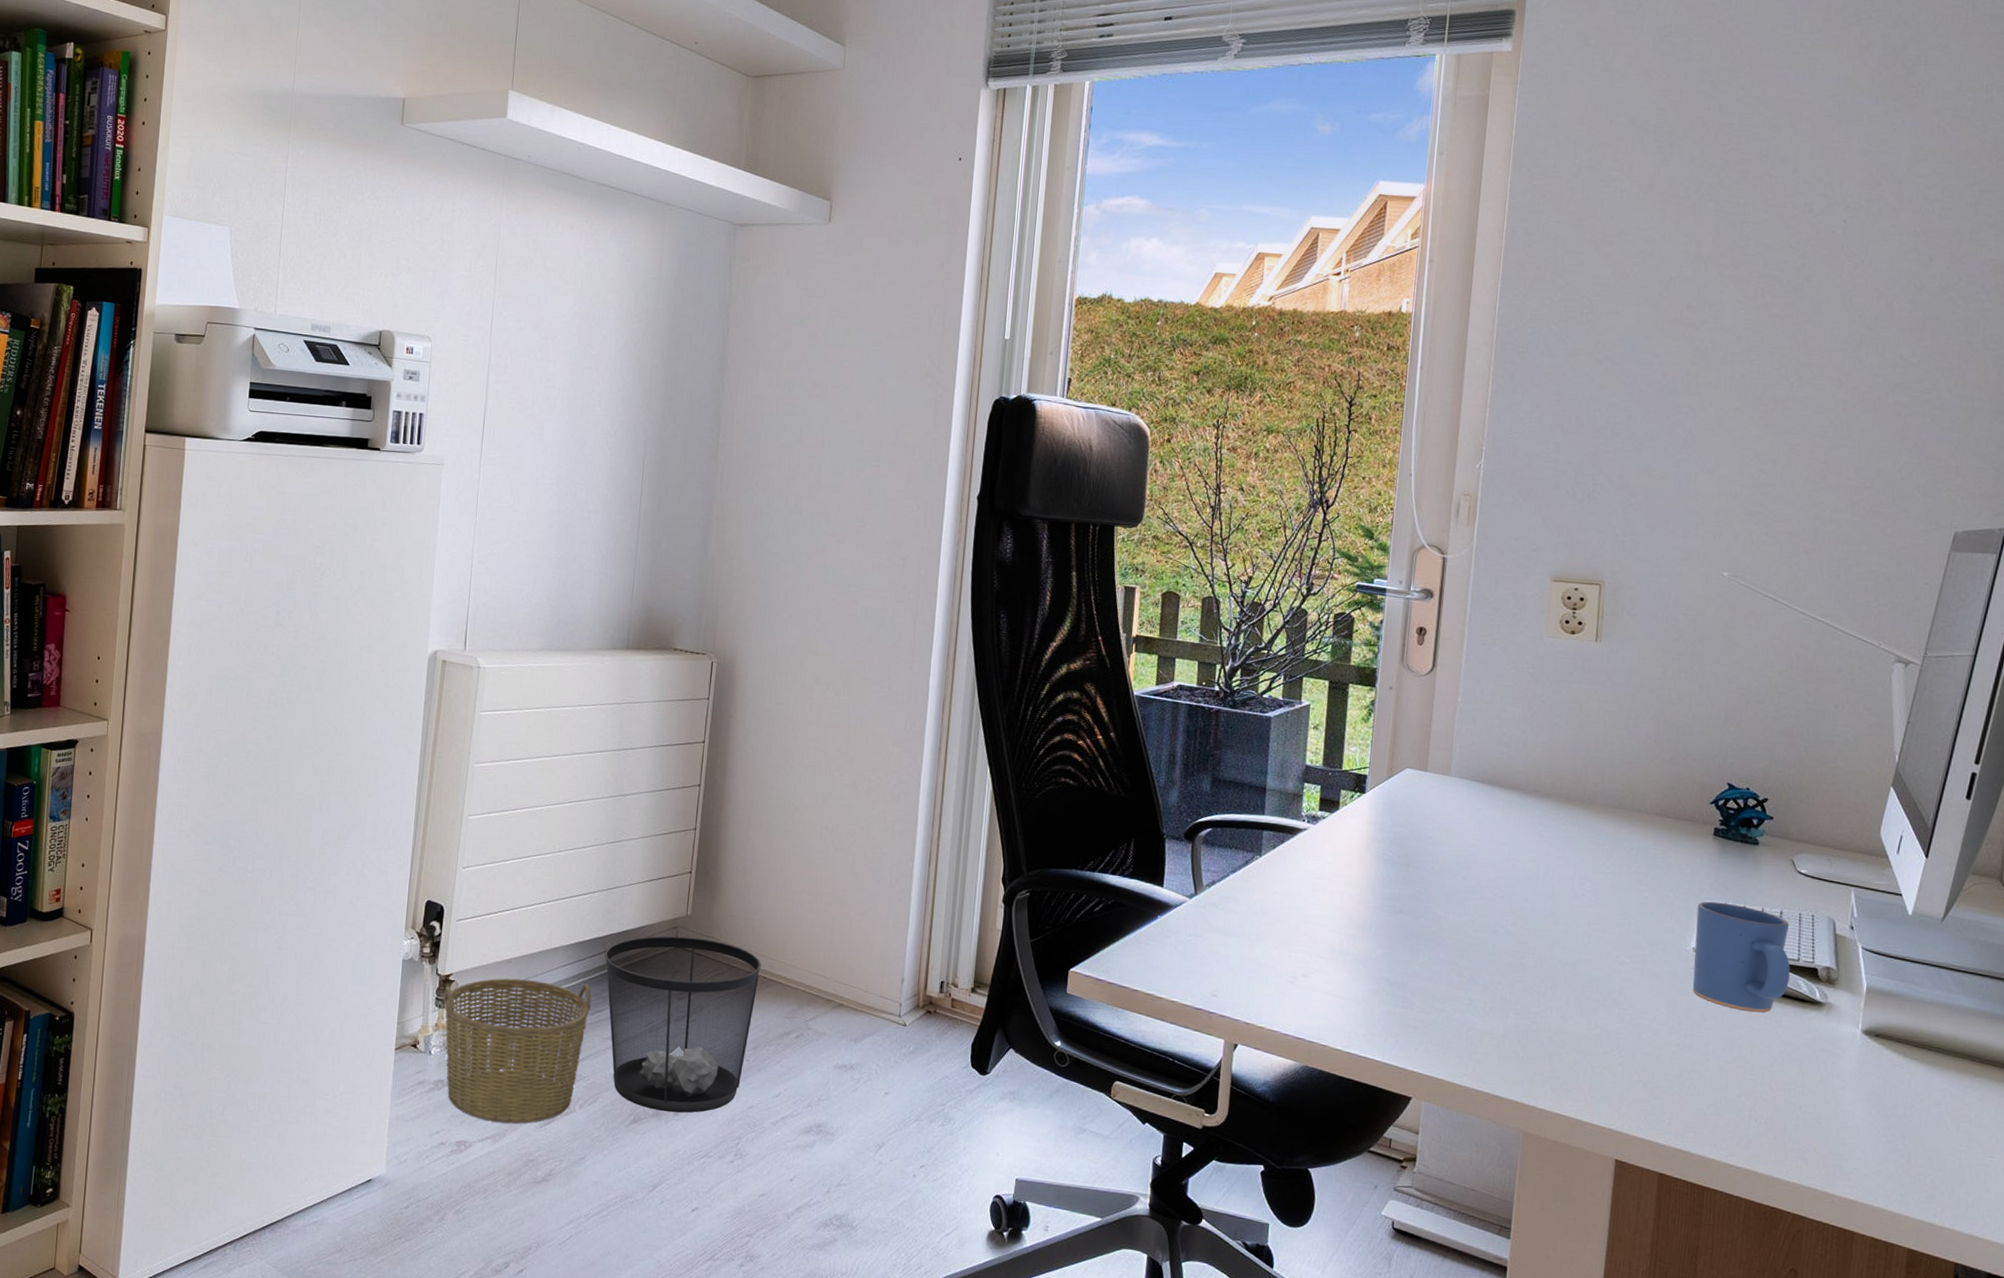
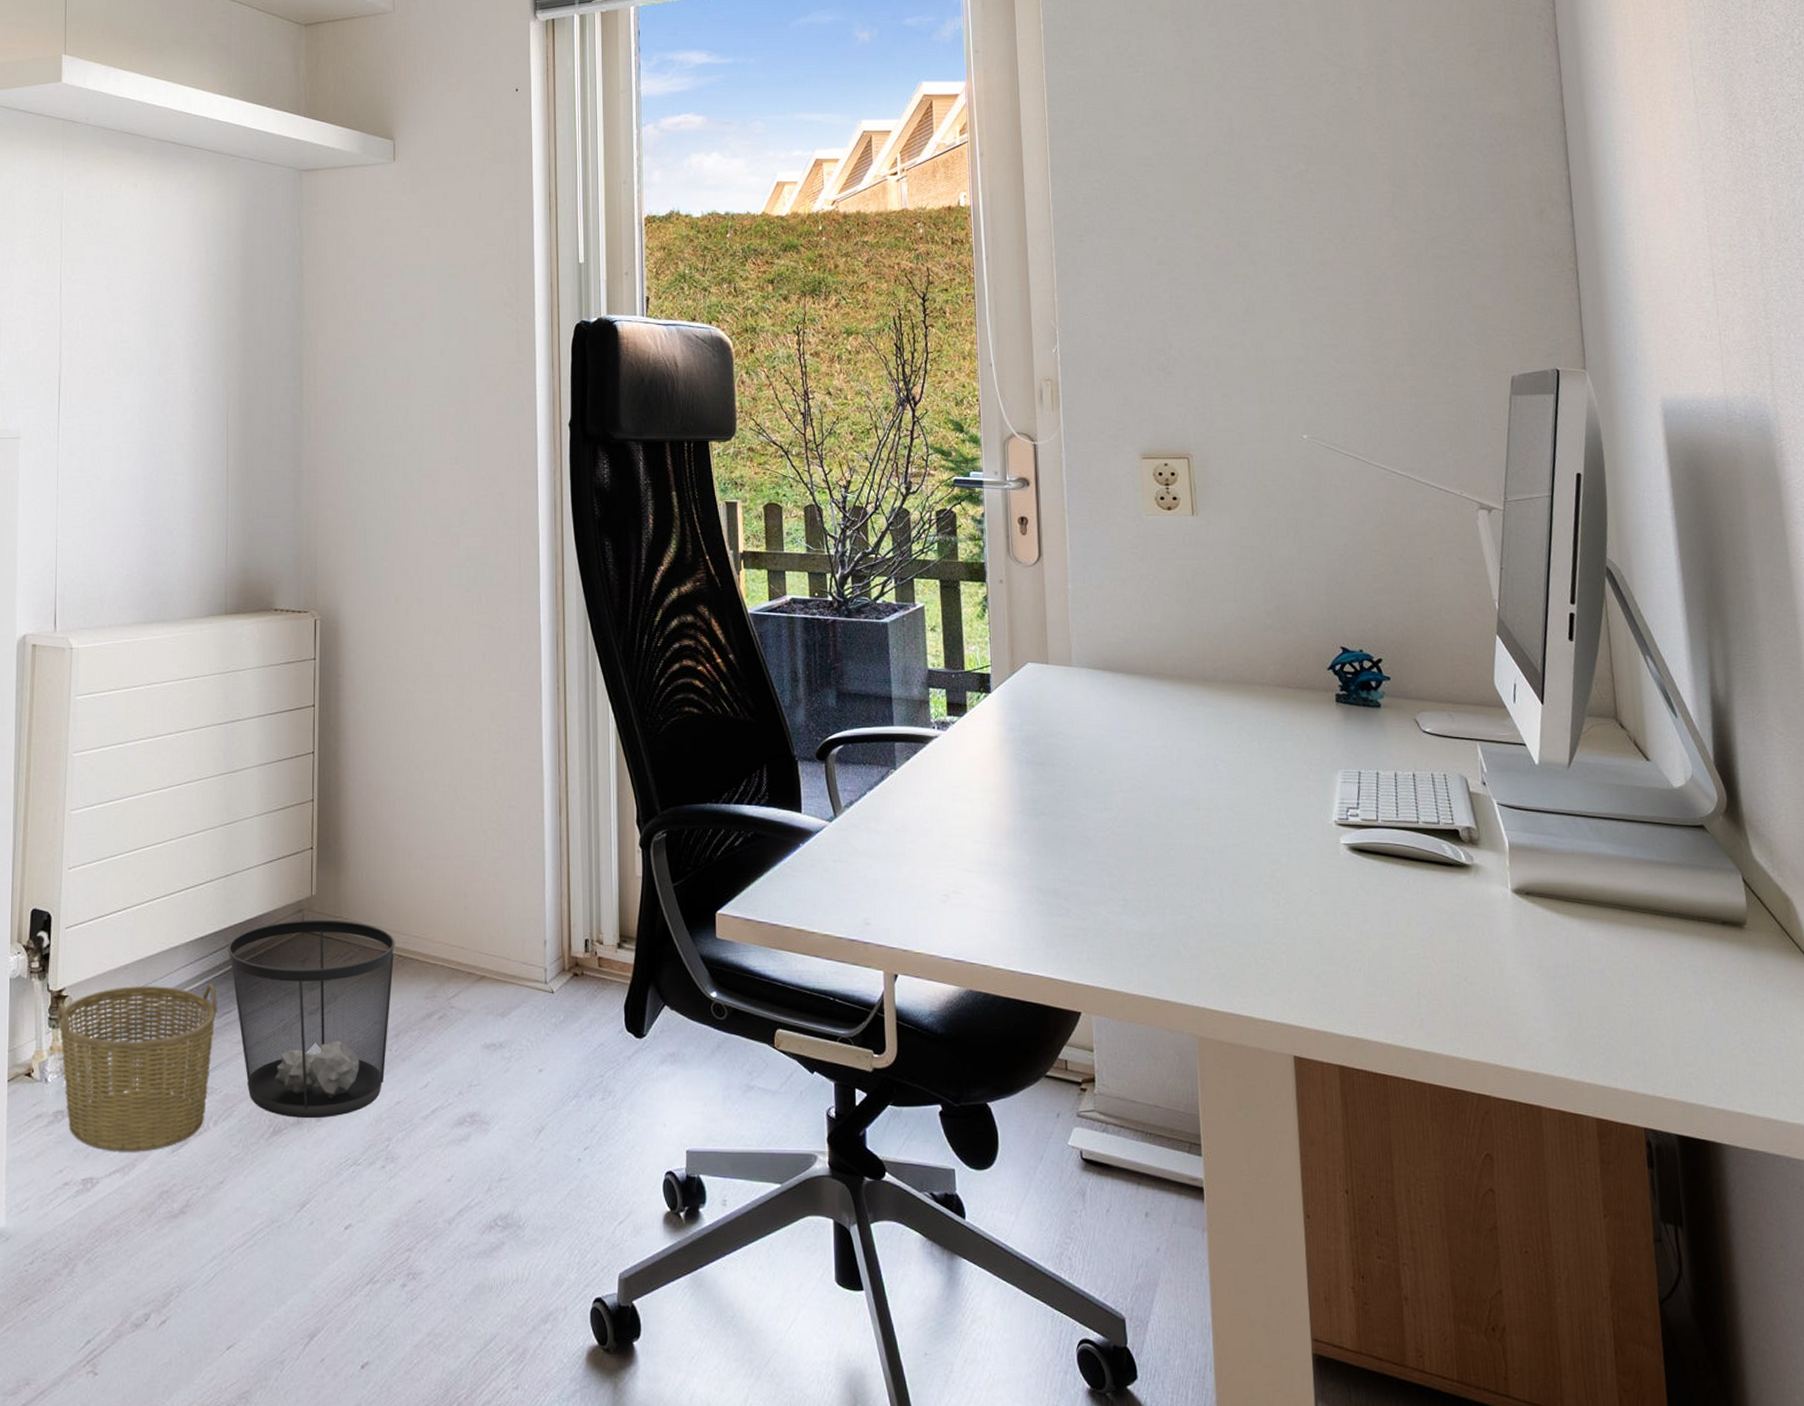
mug: present [1692,901,1791,1013] -> none [1332,770,1434,883]

